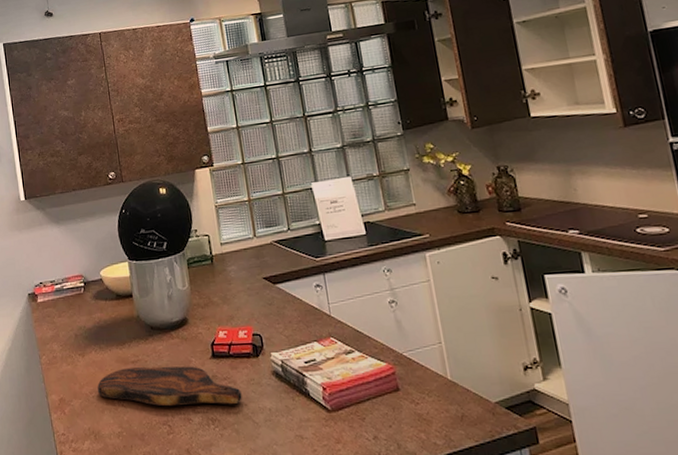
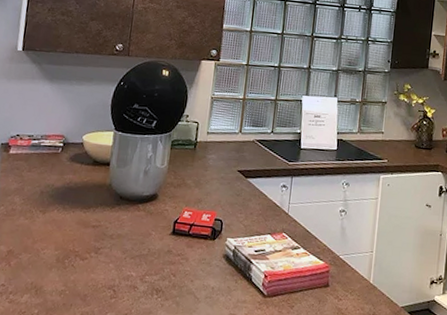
cutting board: present [97,366,242,407] -> none [50,231,191,280]

